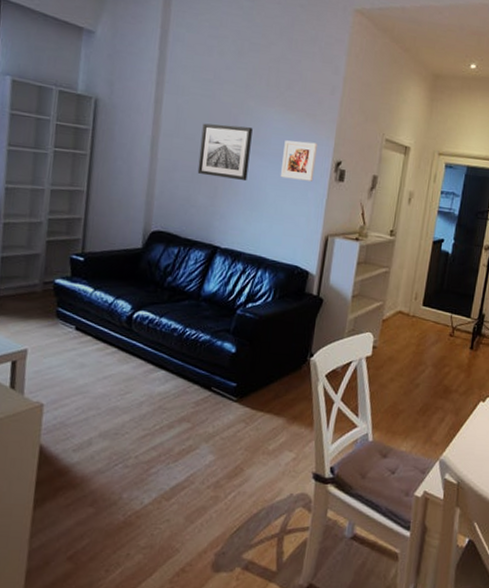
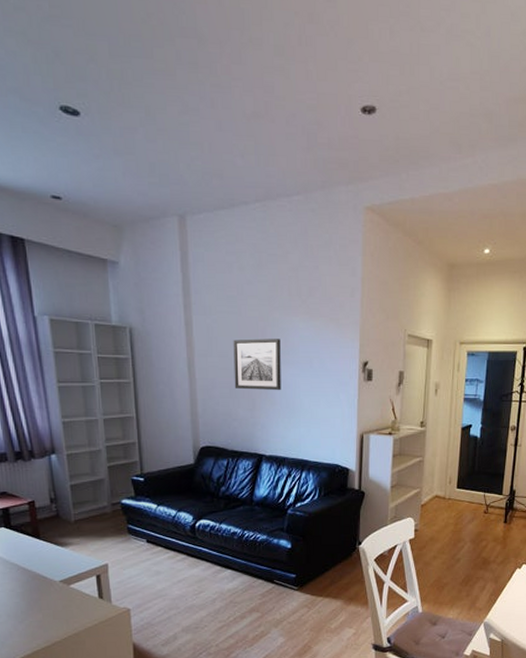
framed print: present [281,140,317,181] -> none [312,346,344,384]

